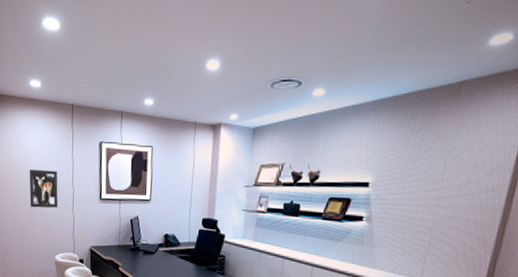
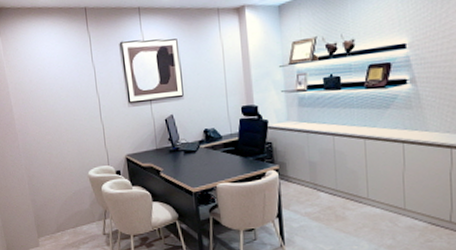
wall art: present [29,169,58,208] -> none [47,79,84,123]

